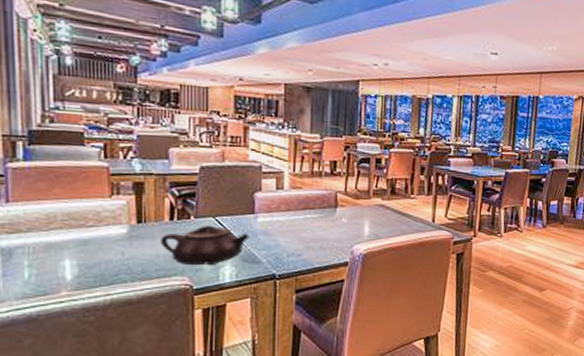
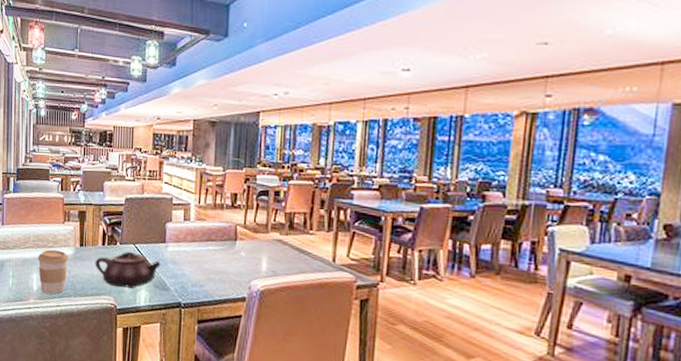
coffee cup: none [71,230,121,282] -> present [38,250,69,294]

